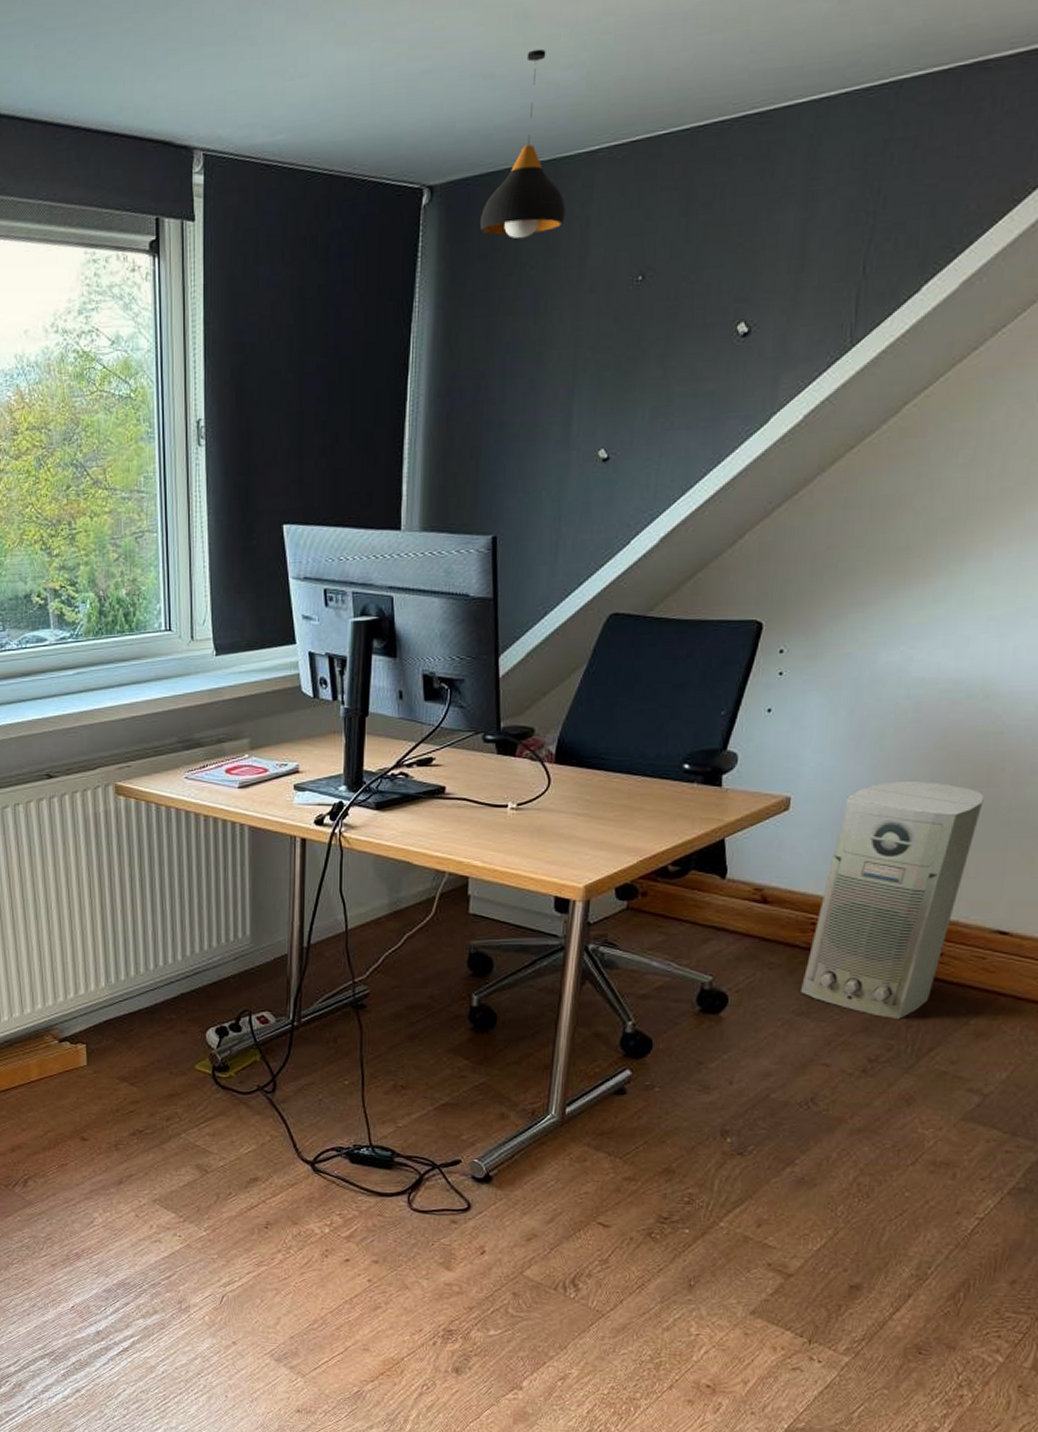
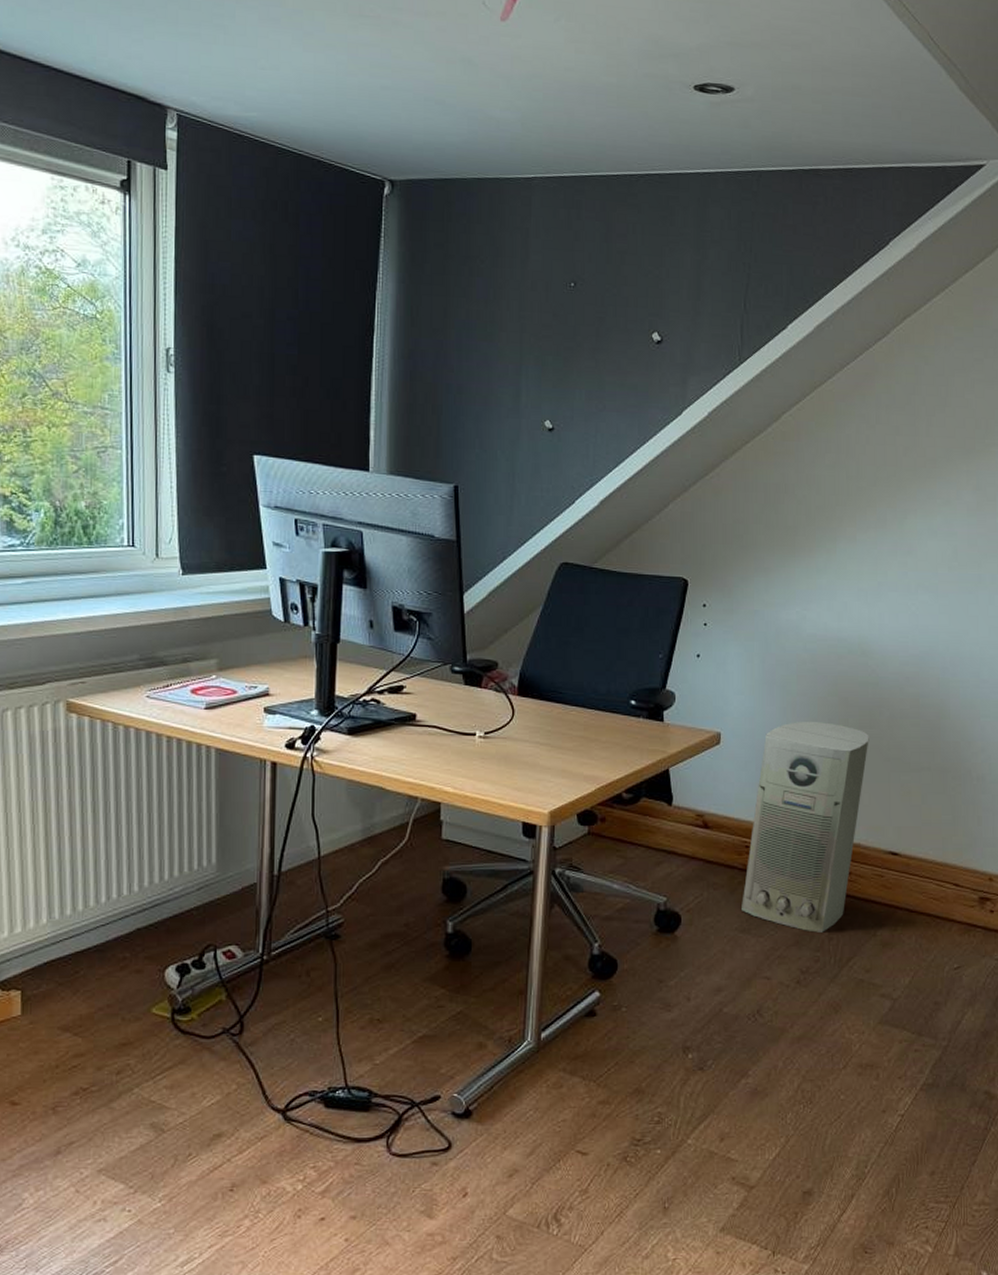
pendant light: present [479,48,566,238] -> none [435,90,508,236]

